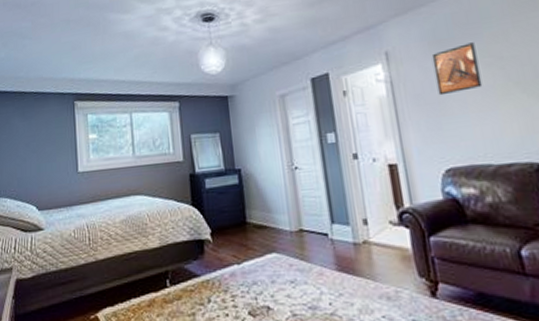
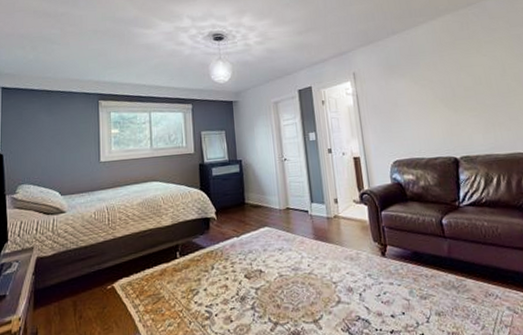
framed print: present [431,42,483,96] -> none [385,69,419,107]

